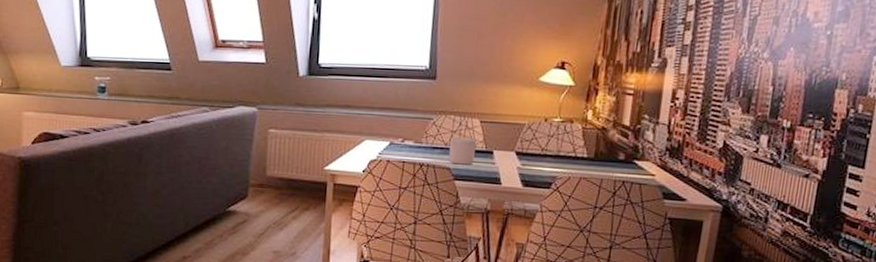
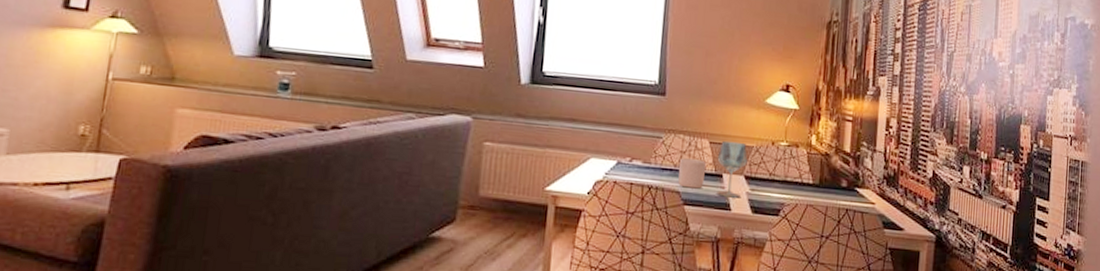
wine glass: none [487,119,519,173] -> present [717,140,748,198]

